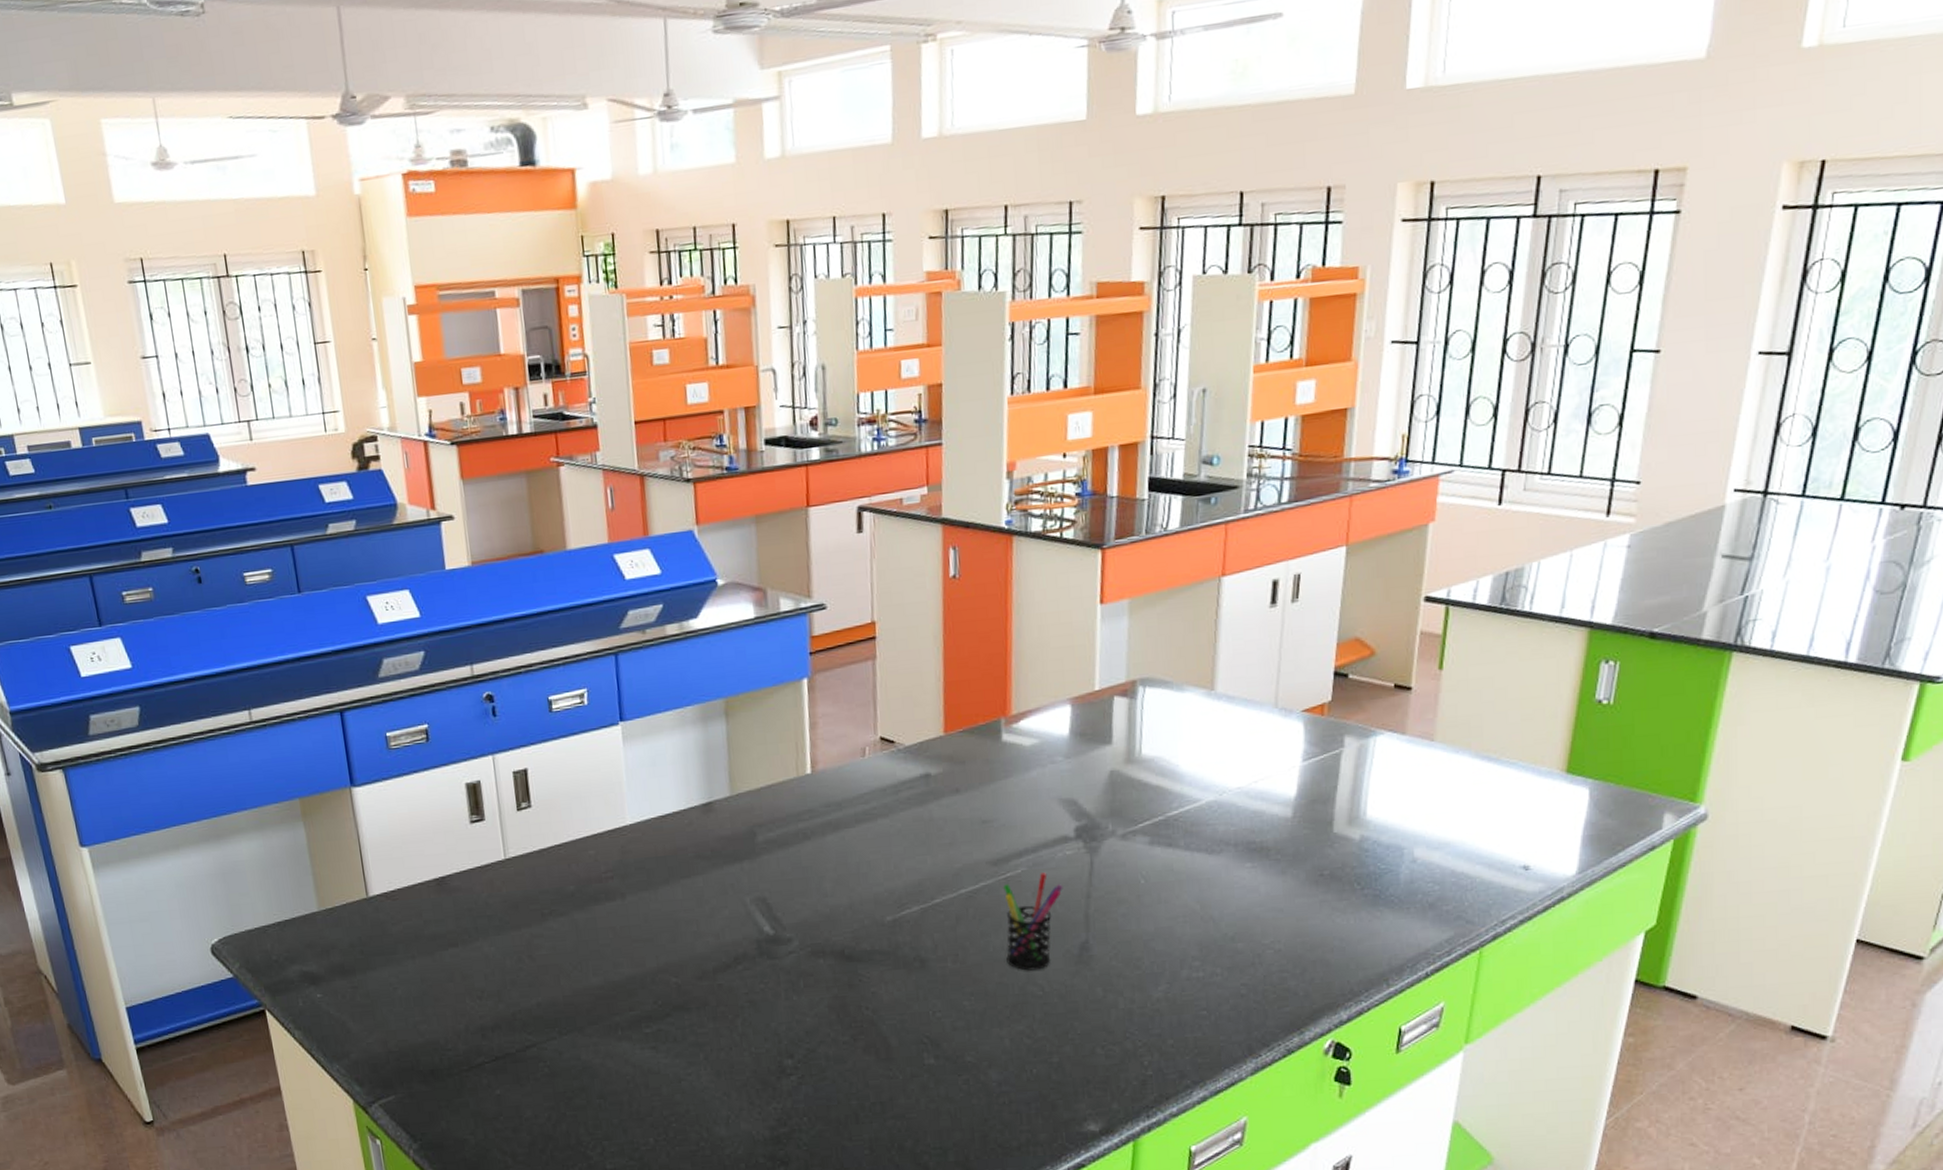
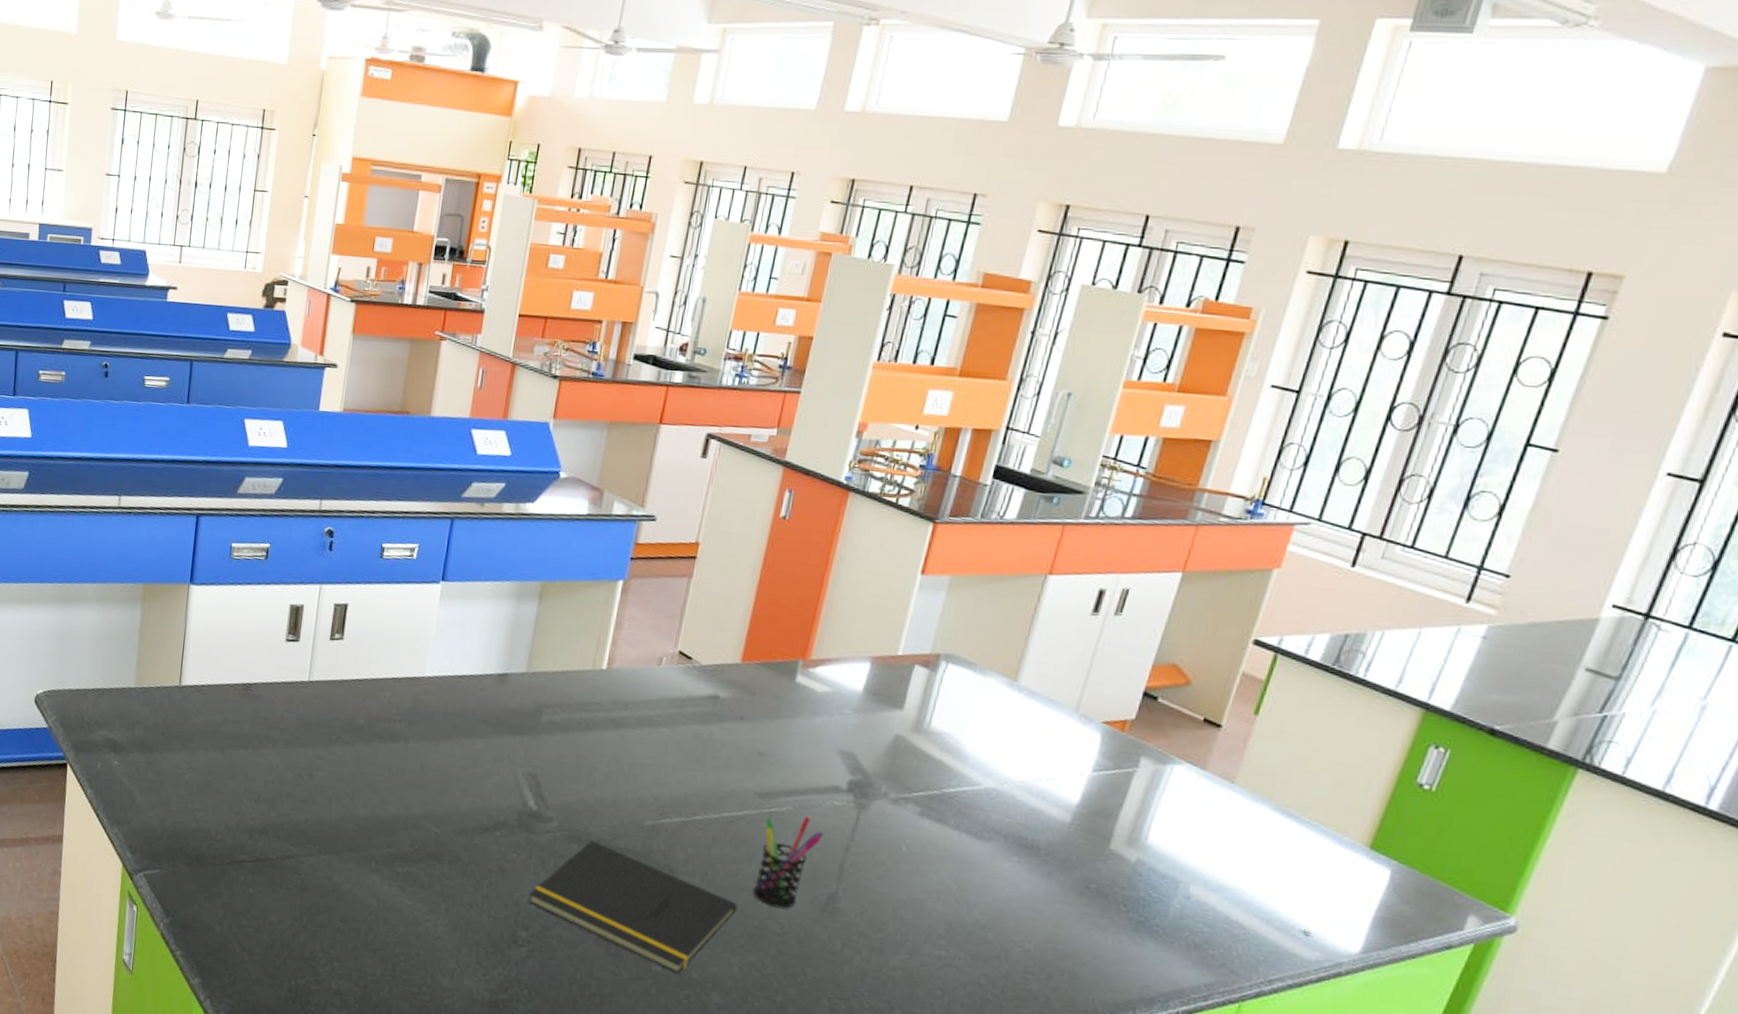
notepad: none [786,950,996,1062] -> present [528,839,738,974]

